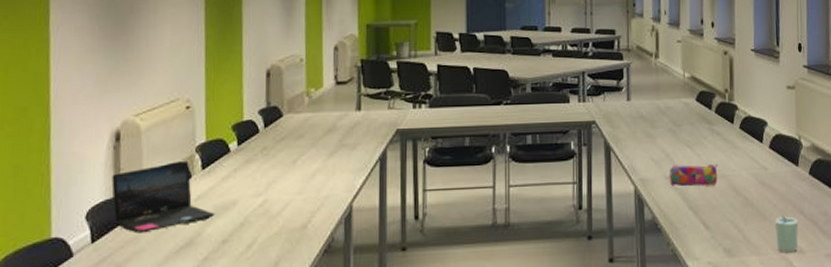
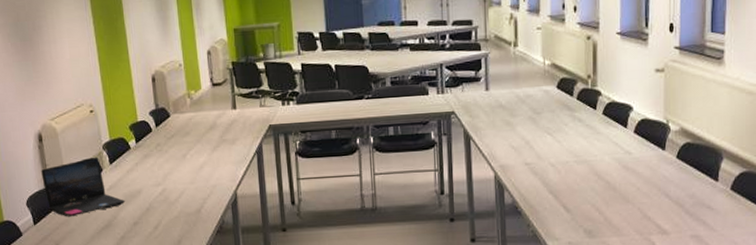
pencil case: present [669,163,718,187] -> none [529,149,579,172]
cup: present [775,215,798,253] -> none [639,198,662,234]

